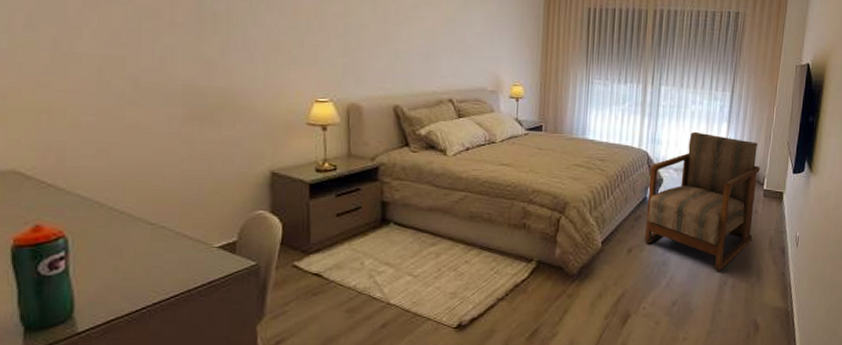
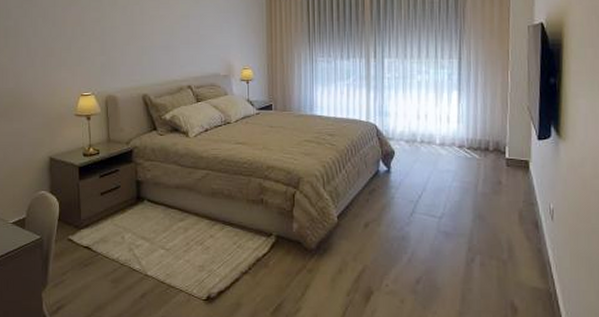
armchair: present [645,131,760,271] -> none [380,101,499,247]

